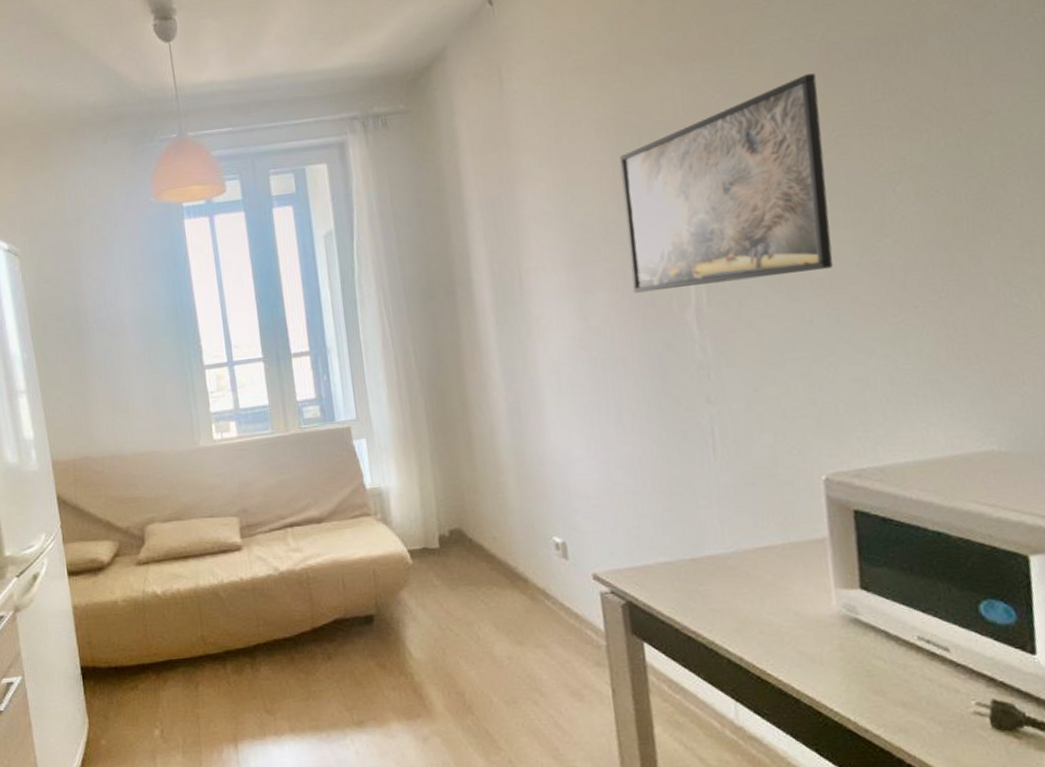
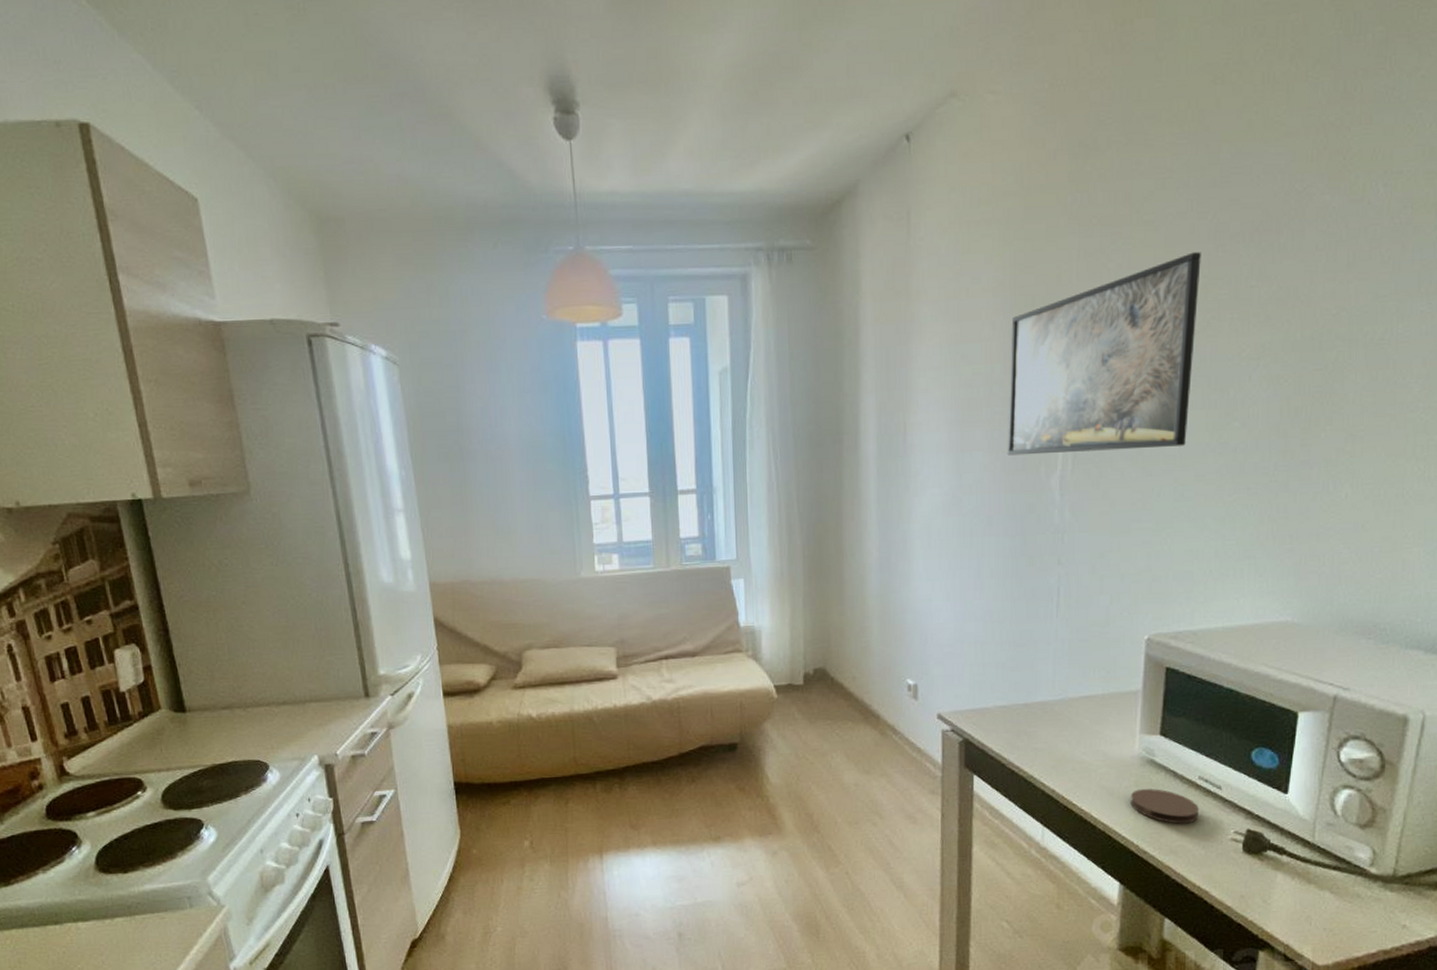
coaster: none [837,653,927,695] -> present [1130,789,1200,824]

